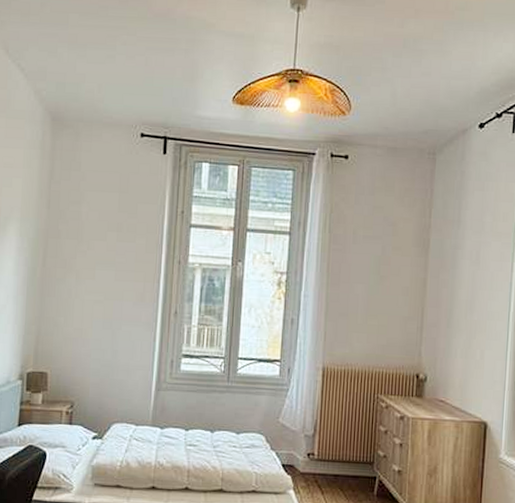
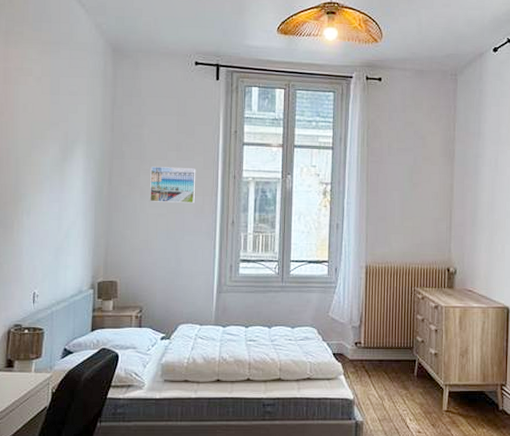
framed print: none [85,248,138,291] -> present [149,167,196,204]

